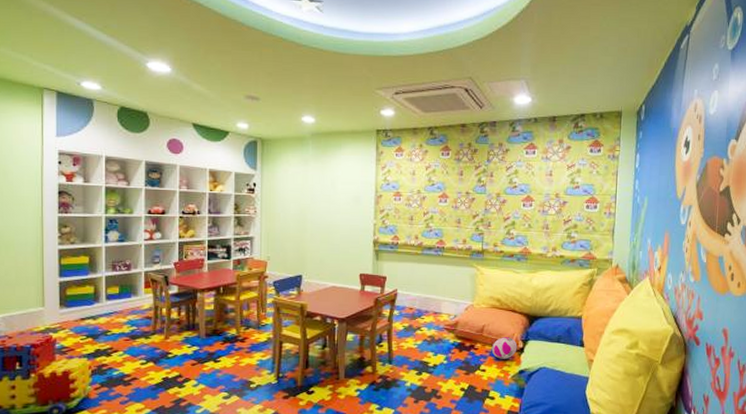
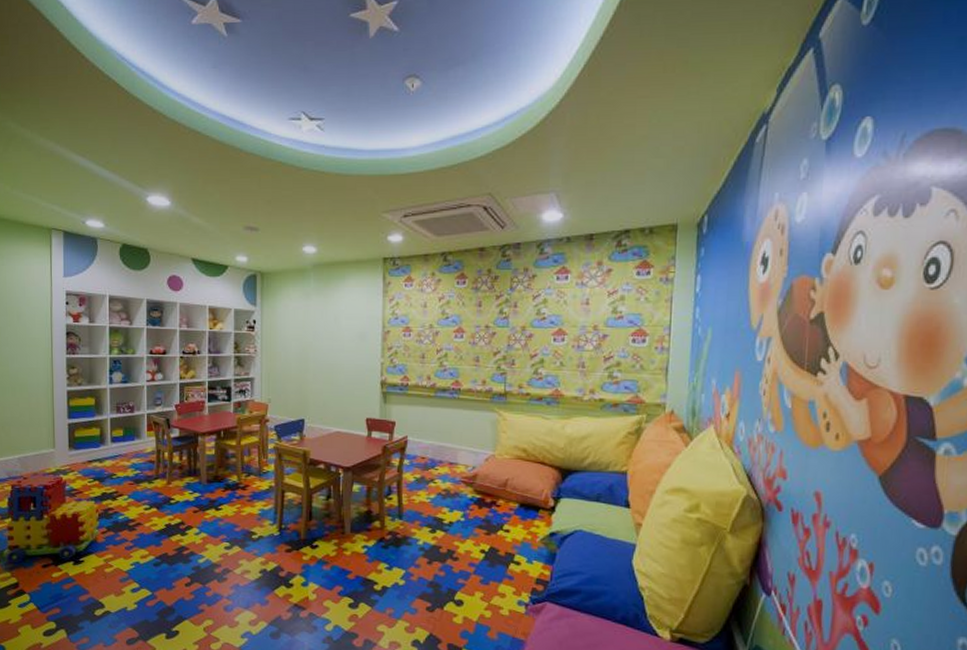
ball: present [491,337,517,360] -> none [516,493,548,521]

